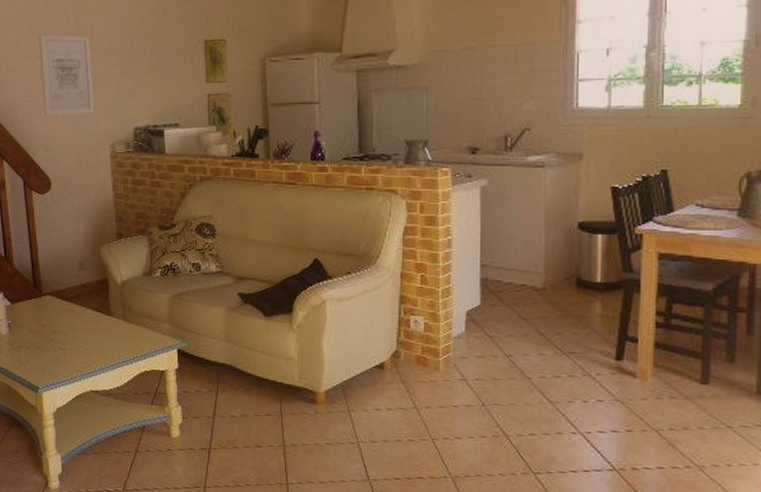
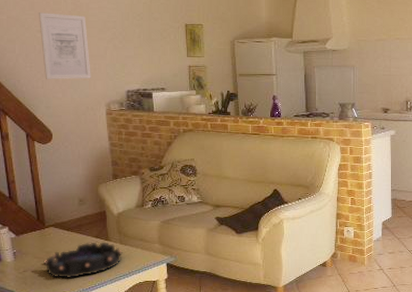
decorative bowl: none [39,316,126,360] -> present [43,242,122,279]

